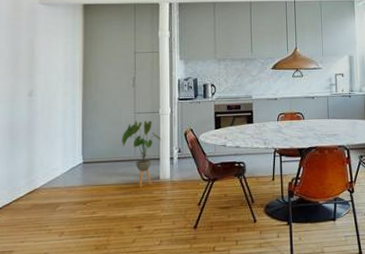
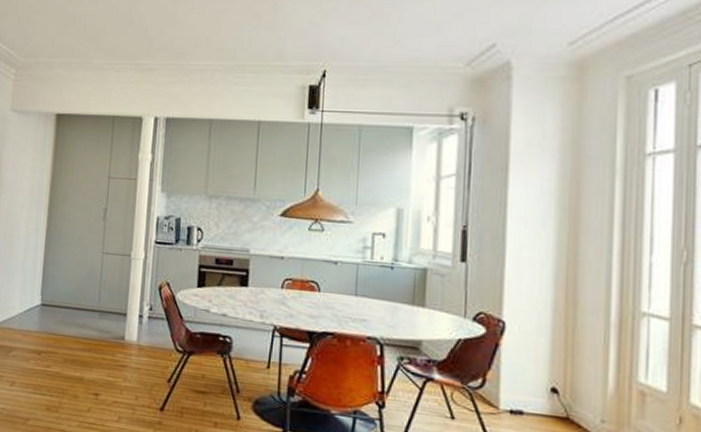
house plant: present [122,120,162,188] -> none [85,262,131,347]

